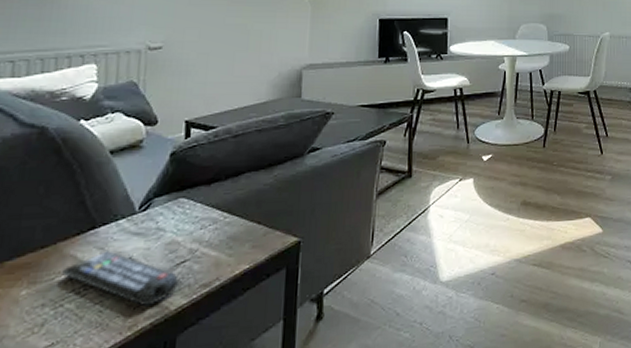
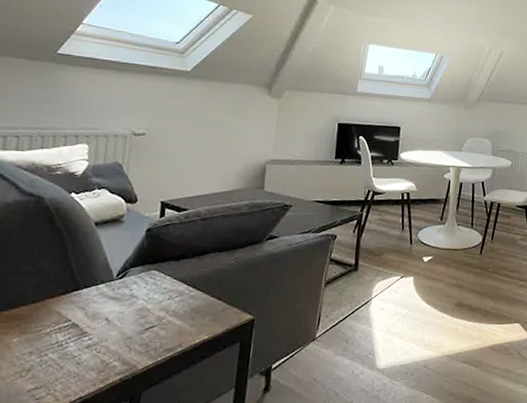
remote control: present [62,251,180,307] -> none [48,311,148,364]

